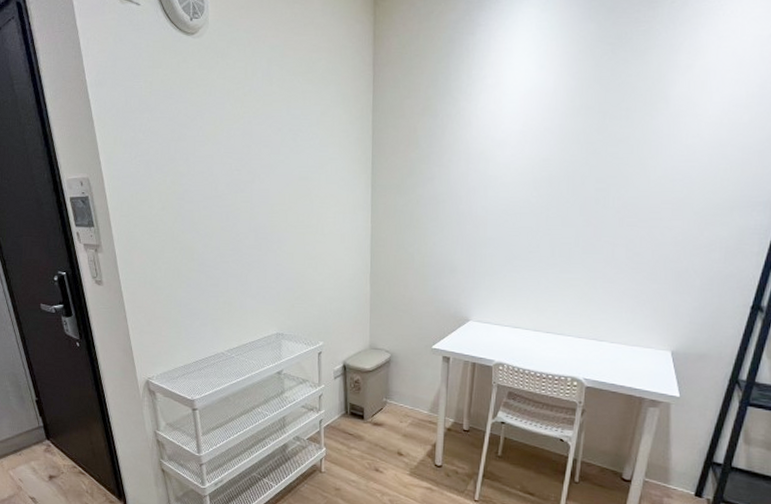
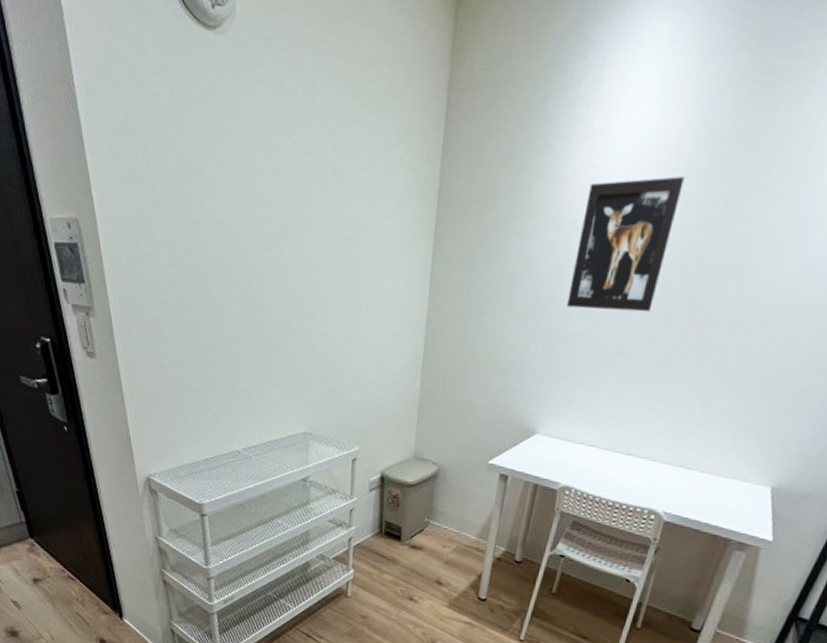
wall art: none [483,115,563,218] -> present [567,176,685,313]

